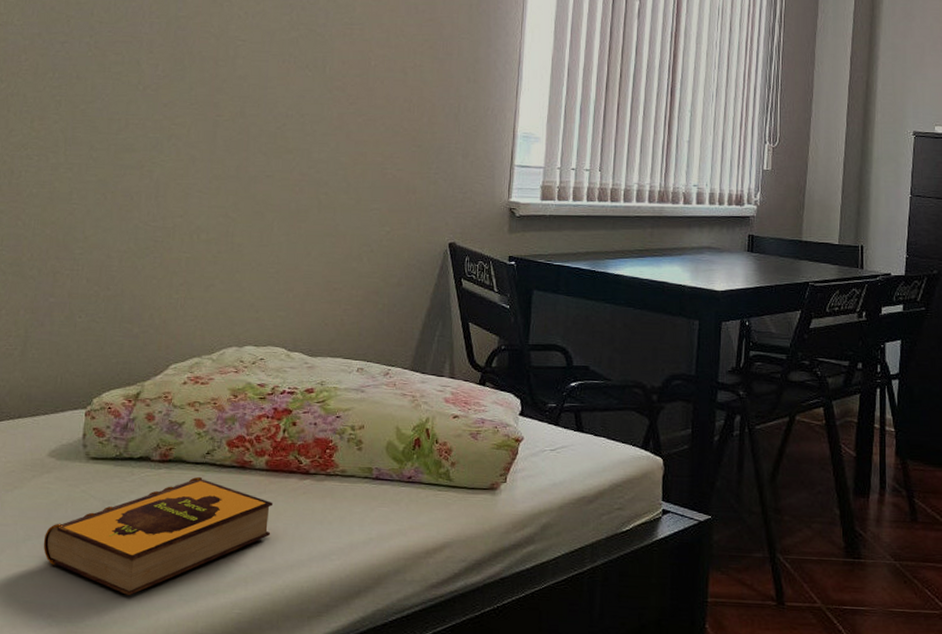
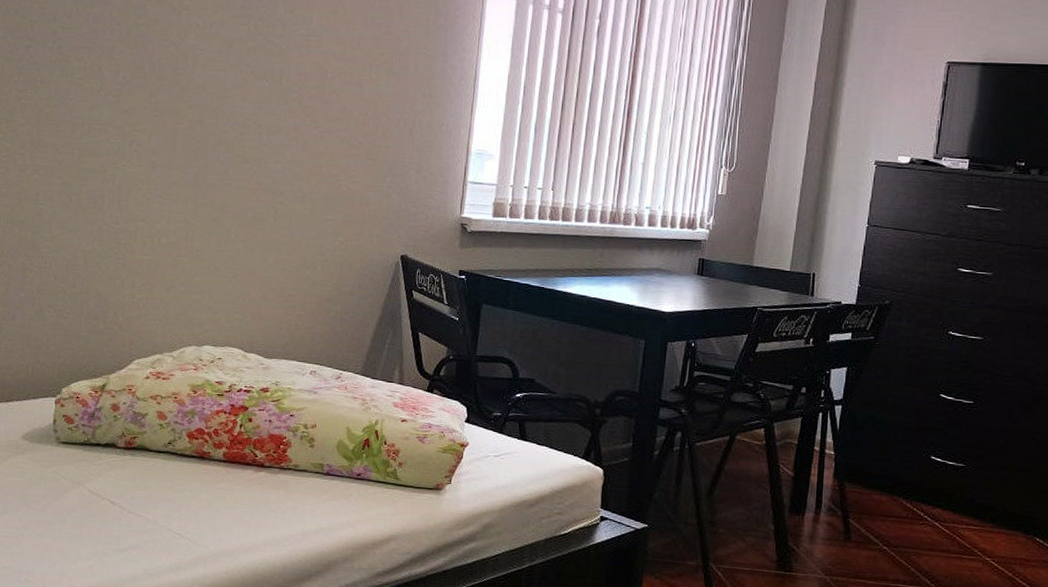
hardback book: present [43,476,274,595] -> none [19,464,231,567]

